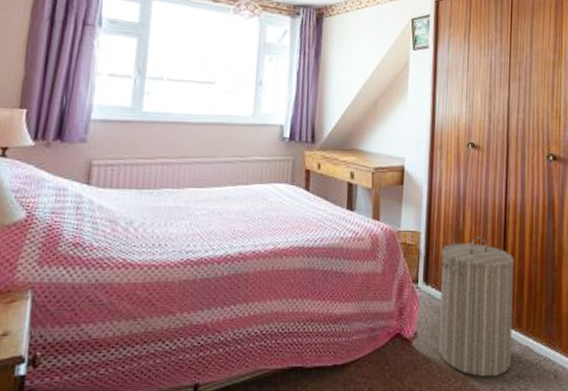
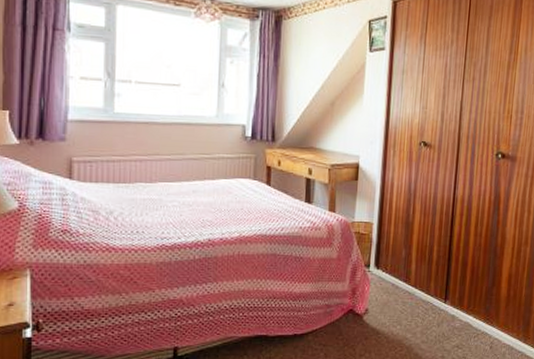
laundry hamper: present [439,237,514,378] -> none [387,227,459,347]

